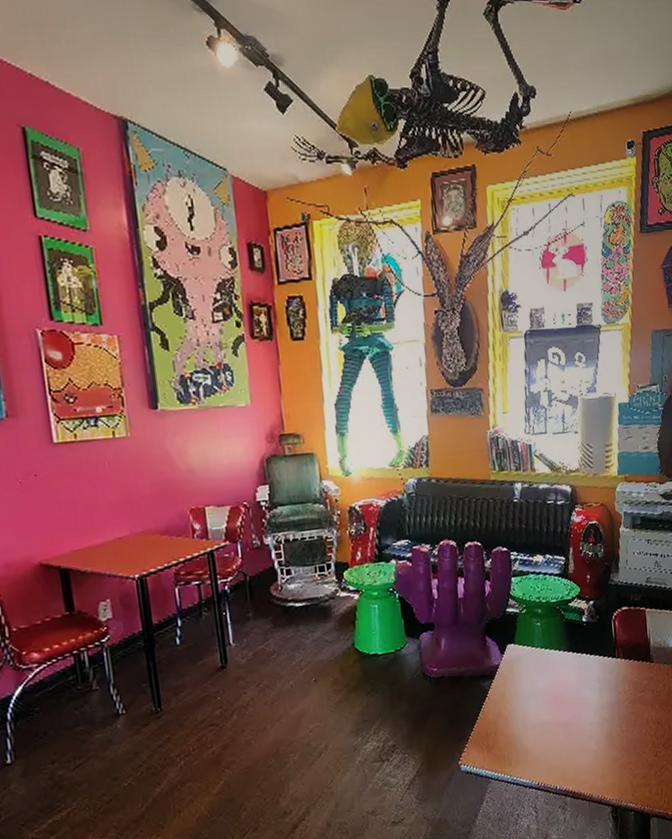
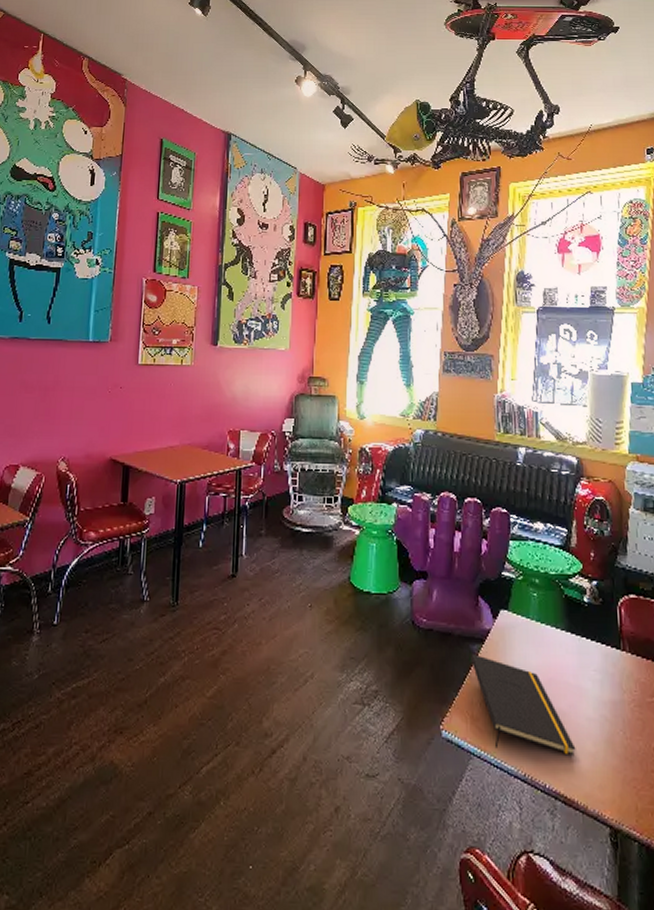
notepad: none [482,690,581,769] -> present [471,654,576,756]

